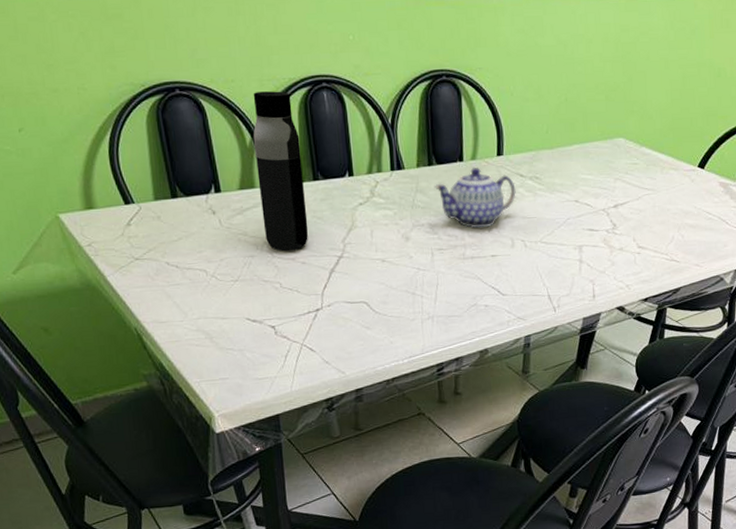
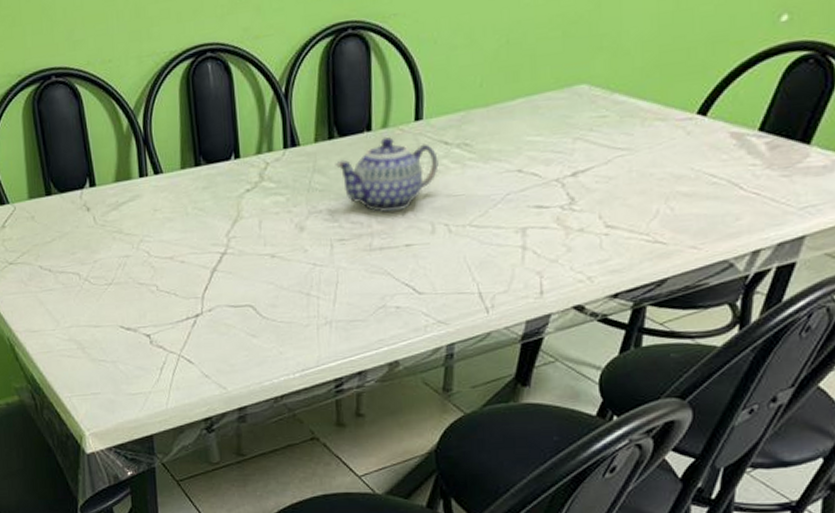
water bottle: present [253,91,309,252] -> none [130,67,189,250]

